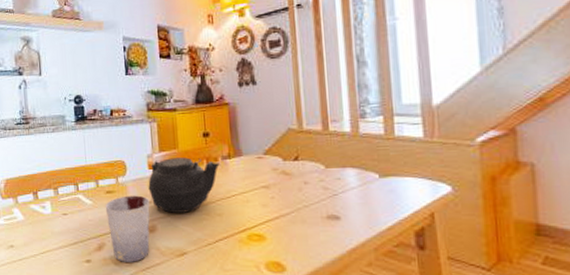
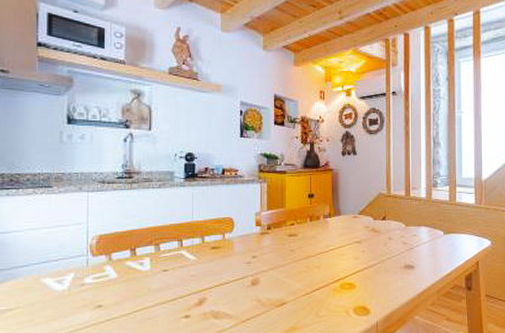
cup: present [105,195,150,262] -> none [209,250,254,315]
teapot: present [148,157,220,213] -> none [254,216,321,267]

